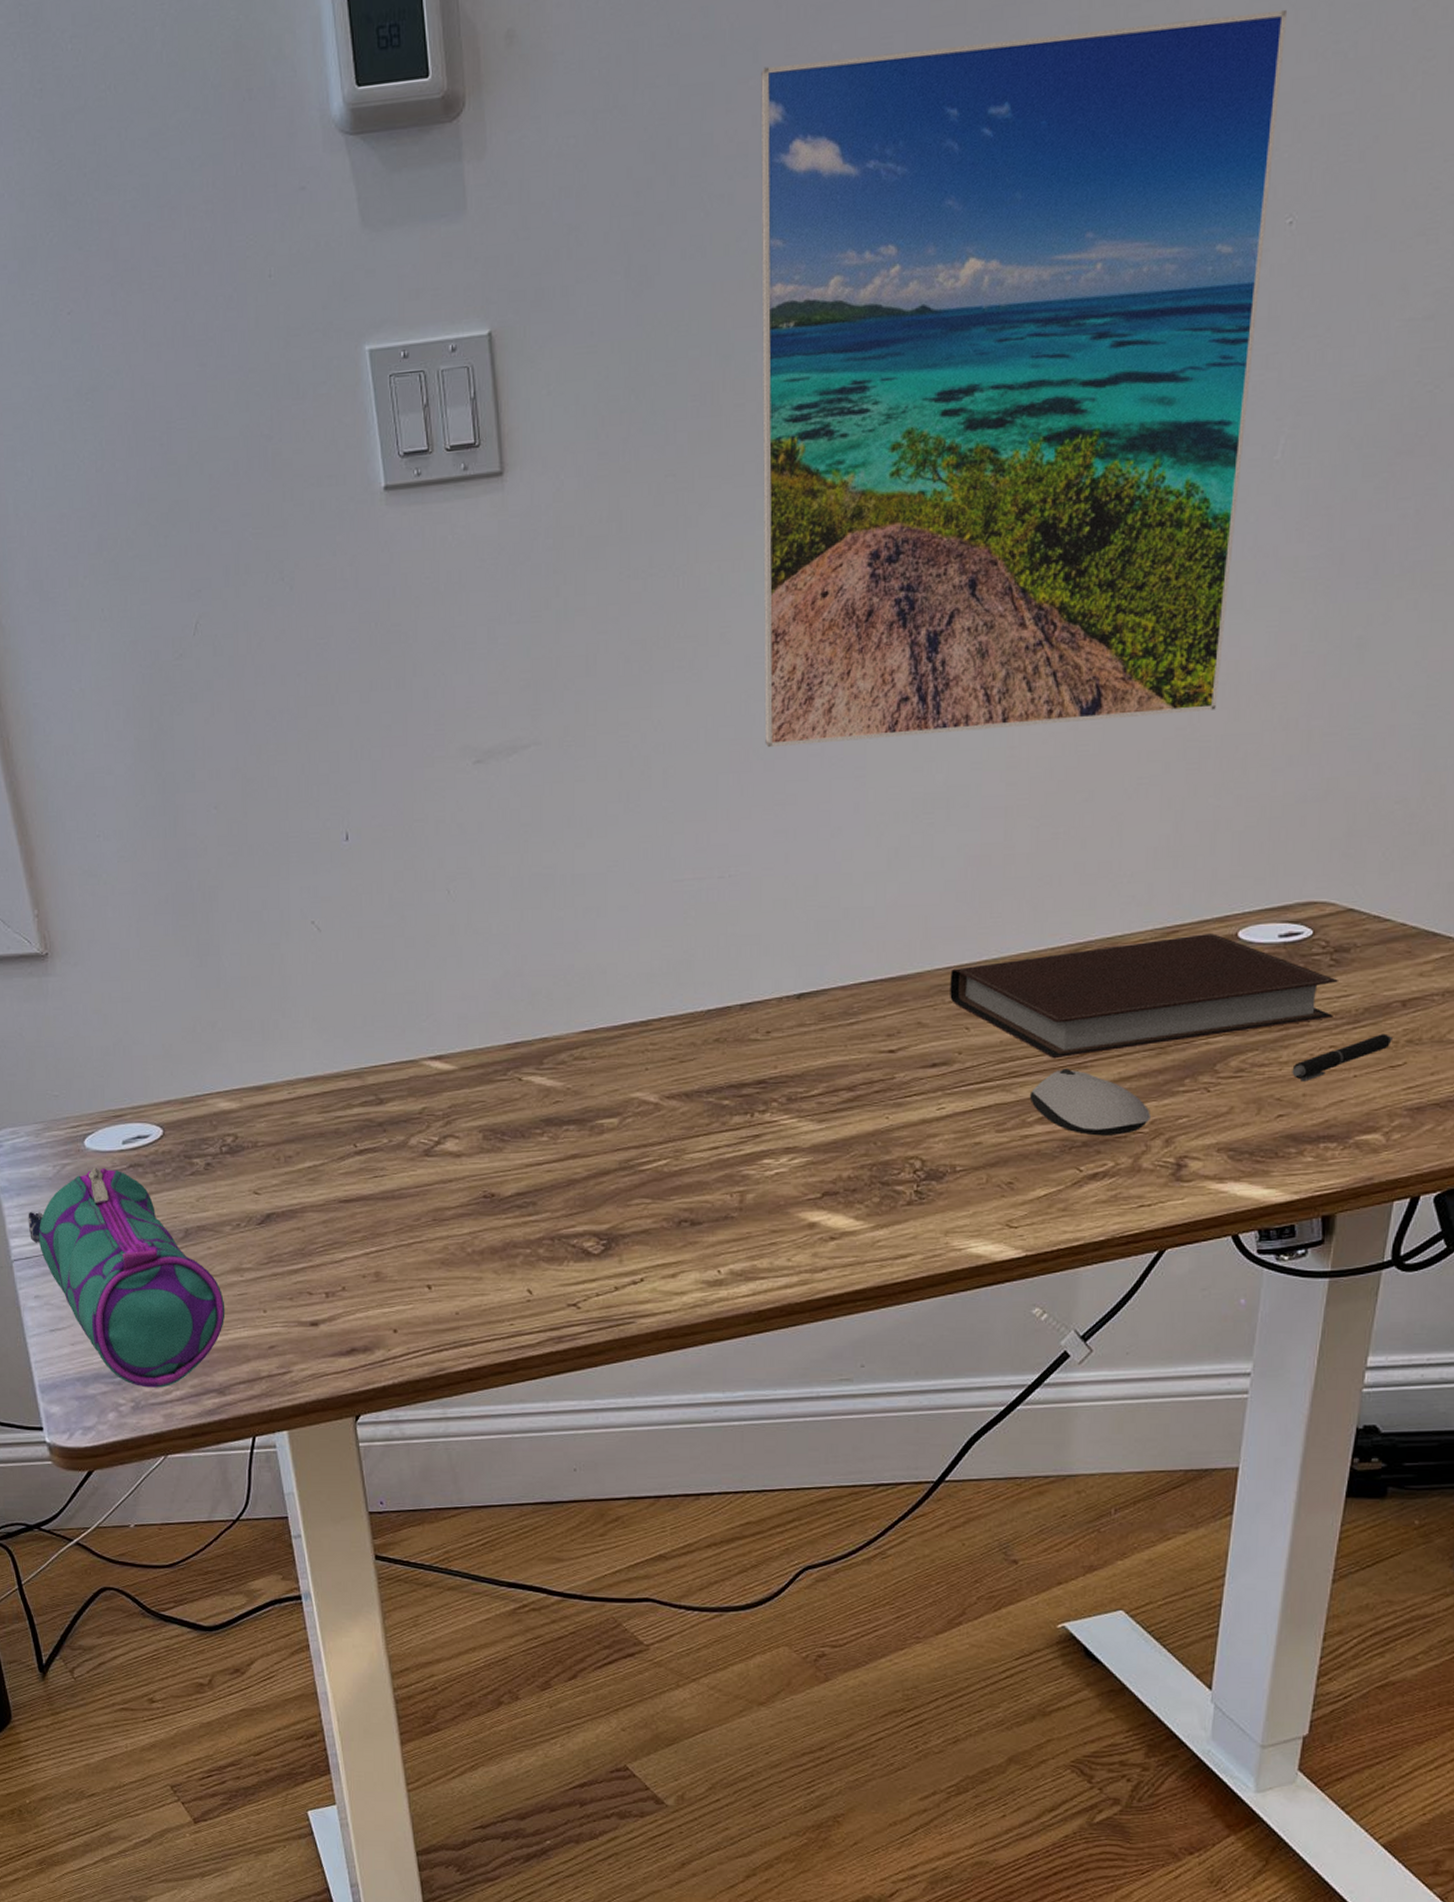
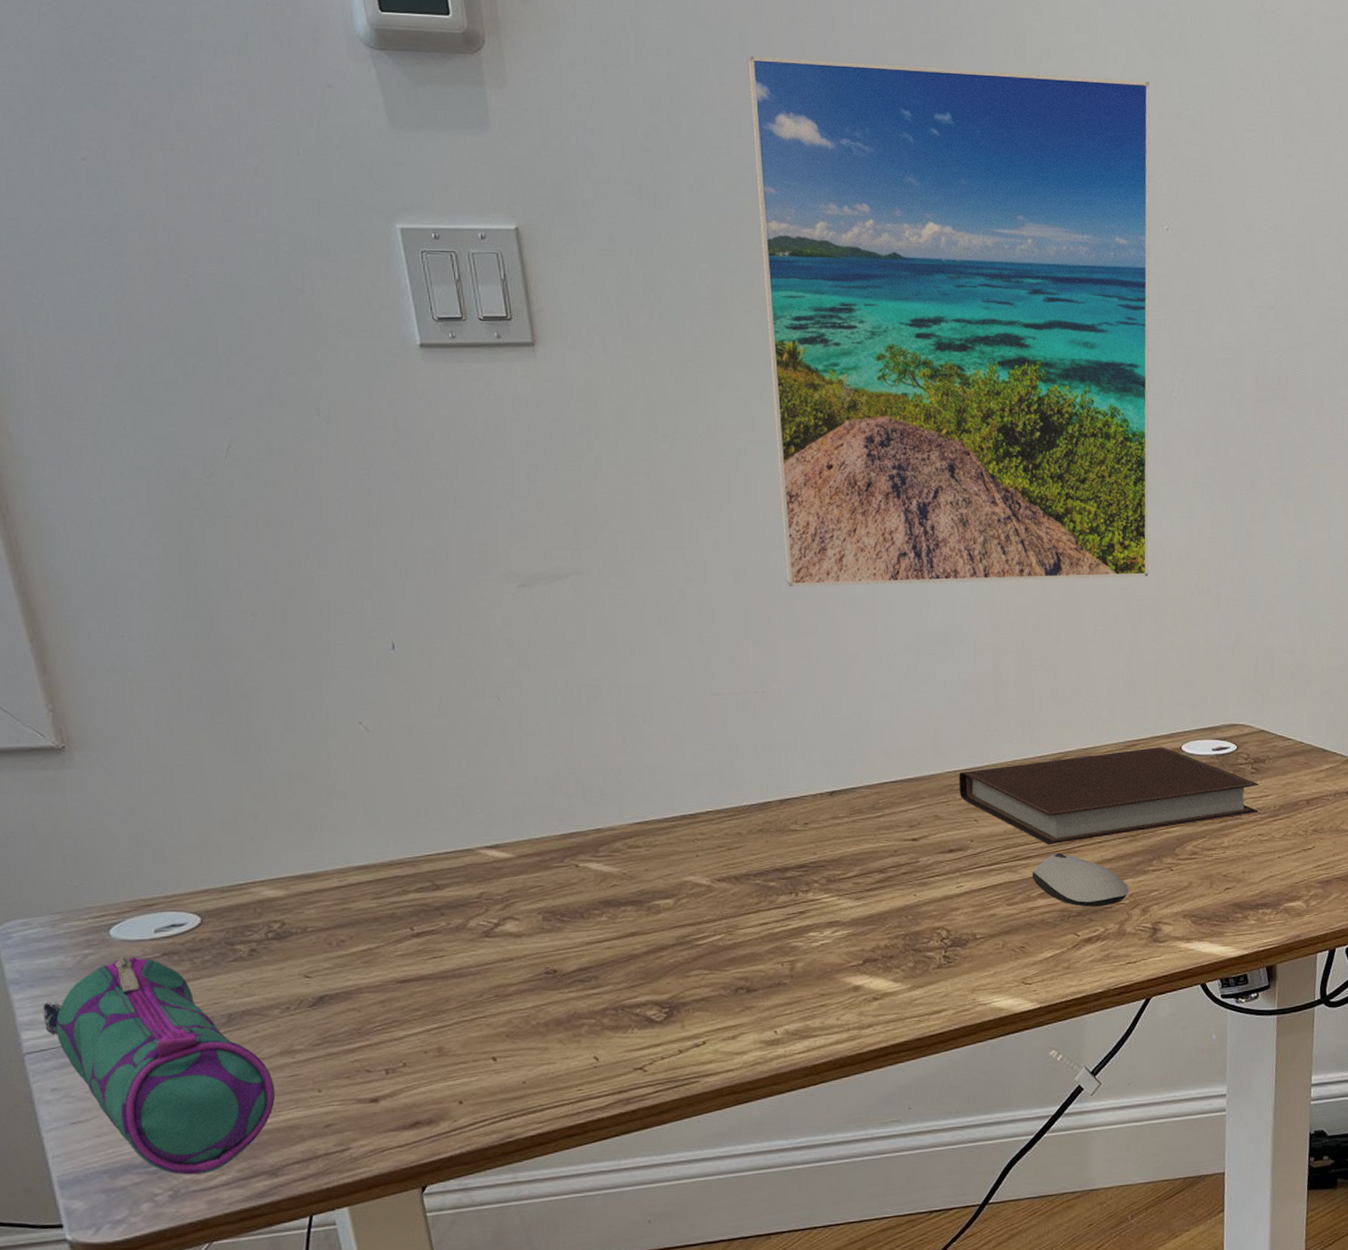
pen: present [1292,1033,1394,1082] -> none [1232,825,1304,862]

